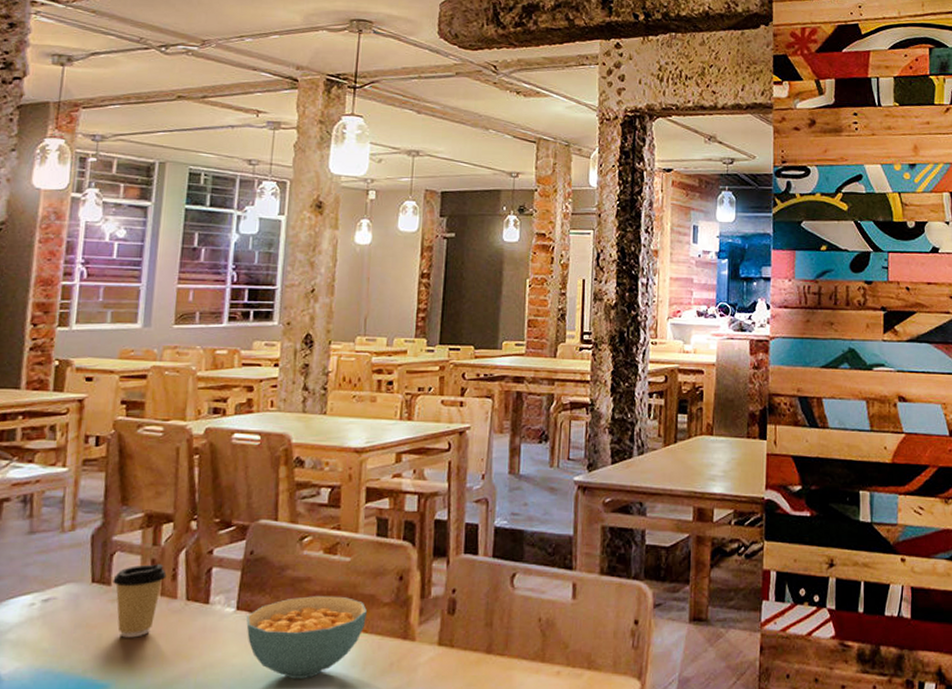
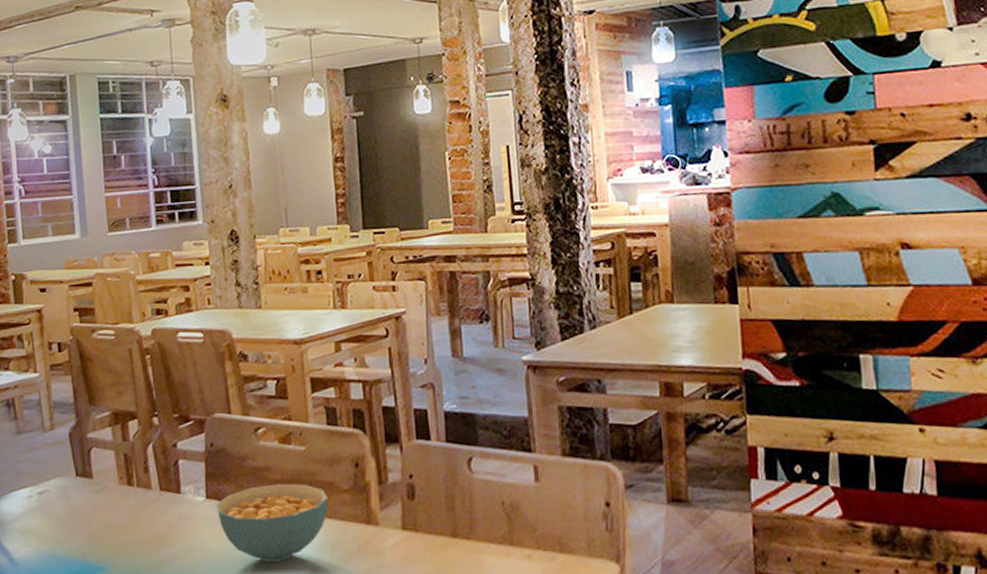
coffee cup: present [113,564,167,638] -> none [94,458,139,525]

